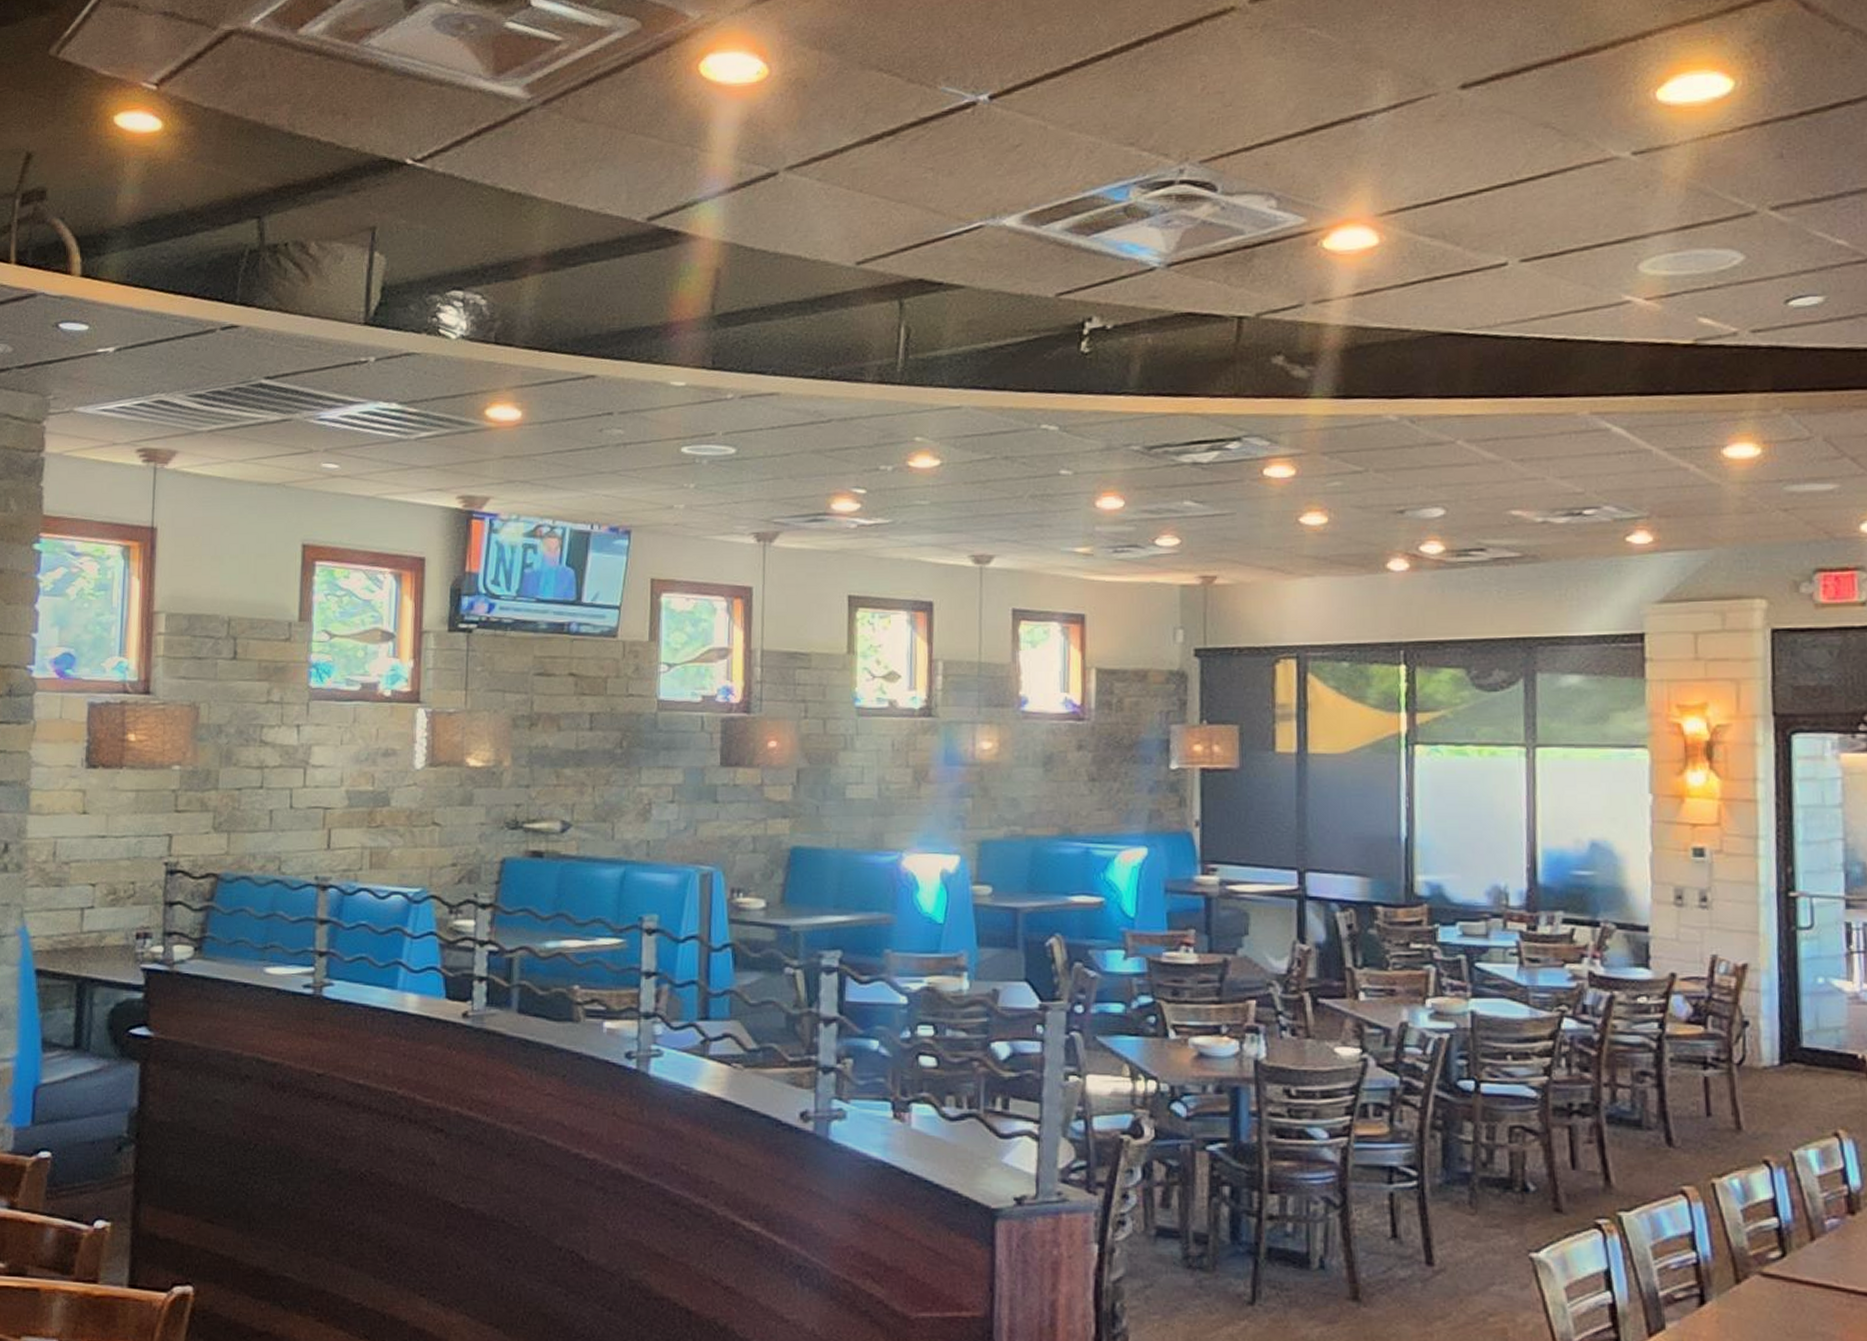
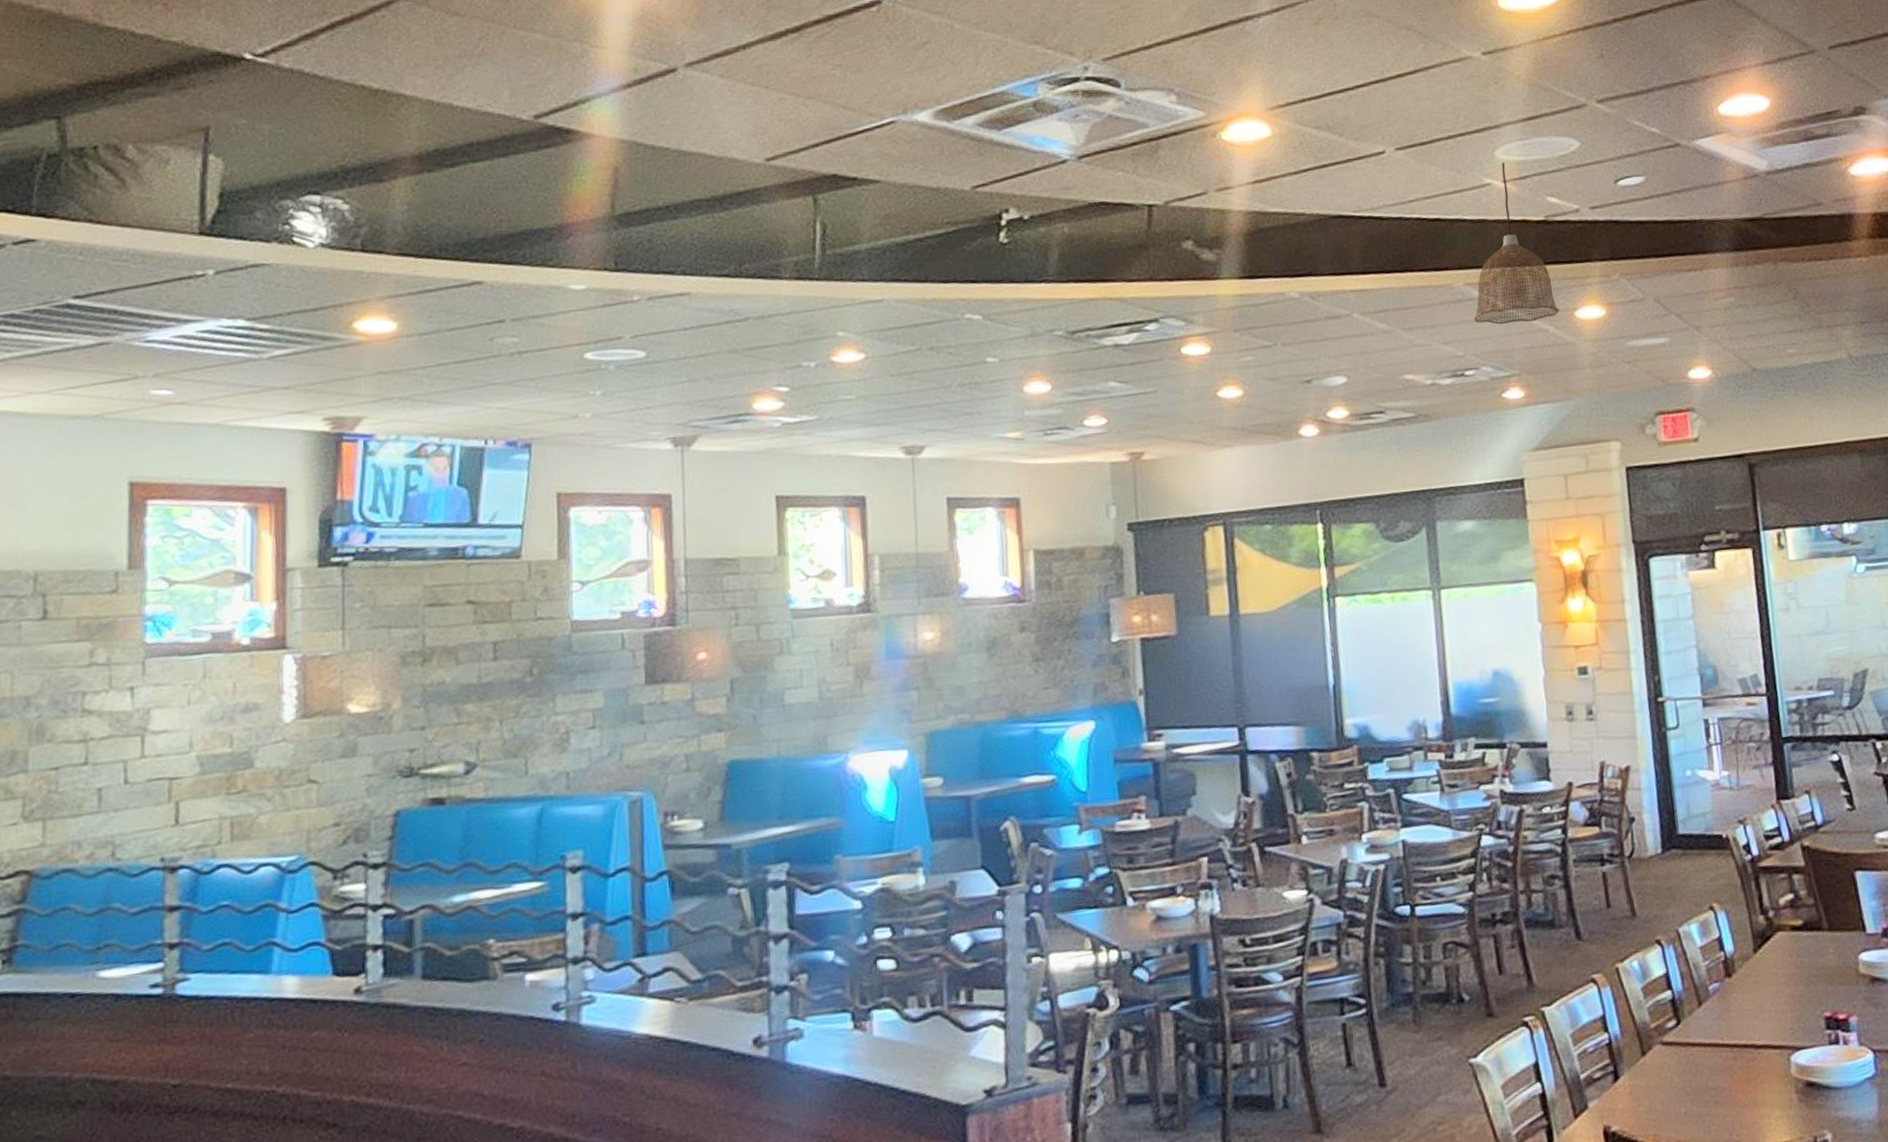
pendant lamp: none [1599,277,1704,460] -> present [1474,162,1560,325]

